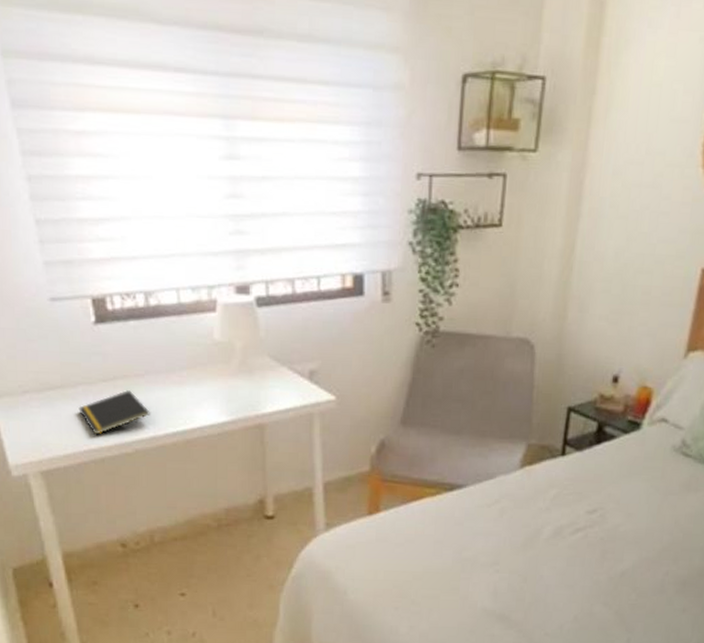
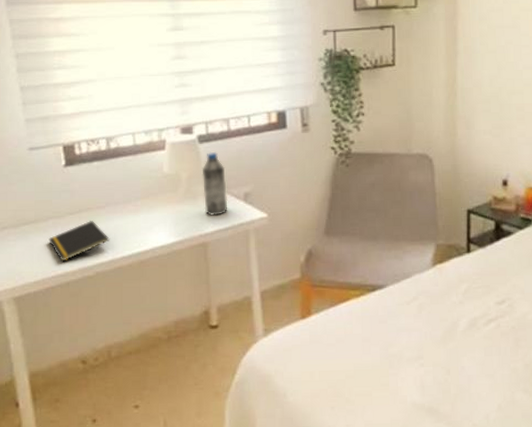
water bottle: none [260,319,290,394] -> present [202,152,228,216]

